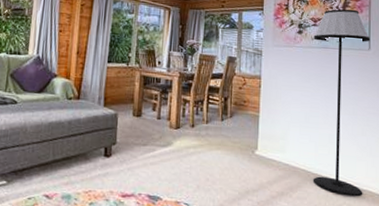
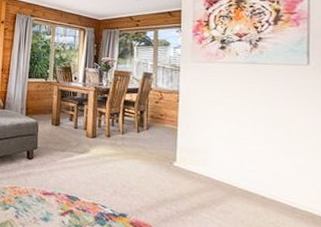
floor lamp: present [312,9,371,197] -> none [238,22,310,217]

